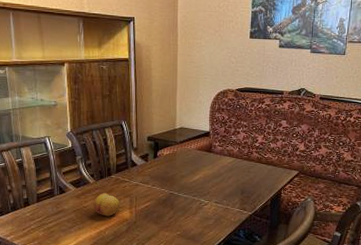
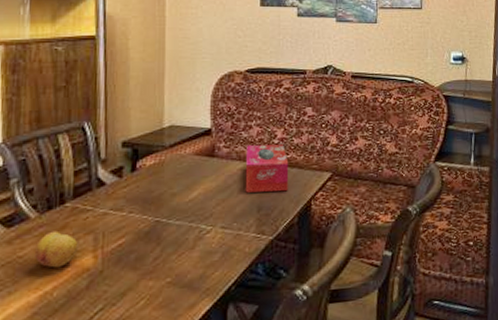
tissue box: none [233,145,266,182] -> present [245,144,289,193]

